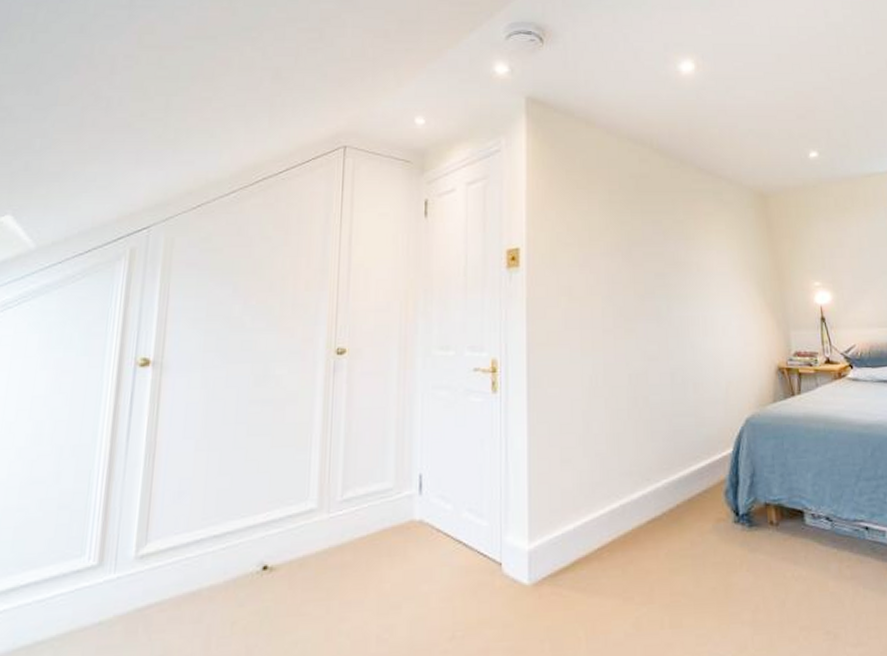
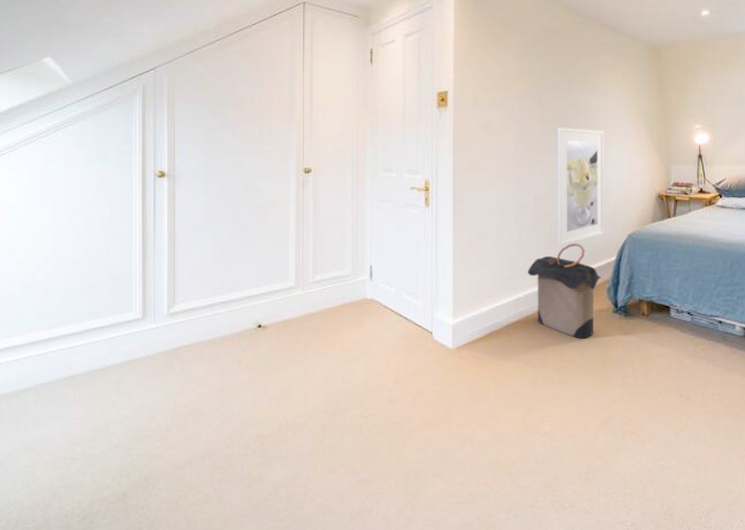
laundry hamper: none [624,432,717,561] -> present [528,243,602,339]
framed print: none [652,289,717,438] -> present [557,128,604,246]

